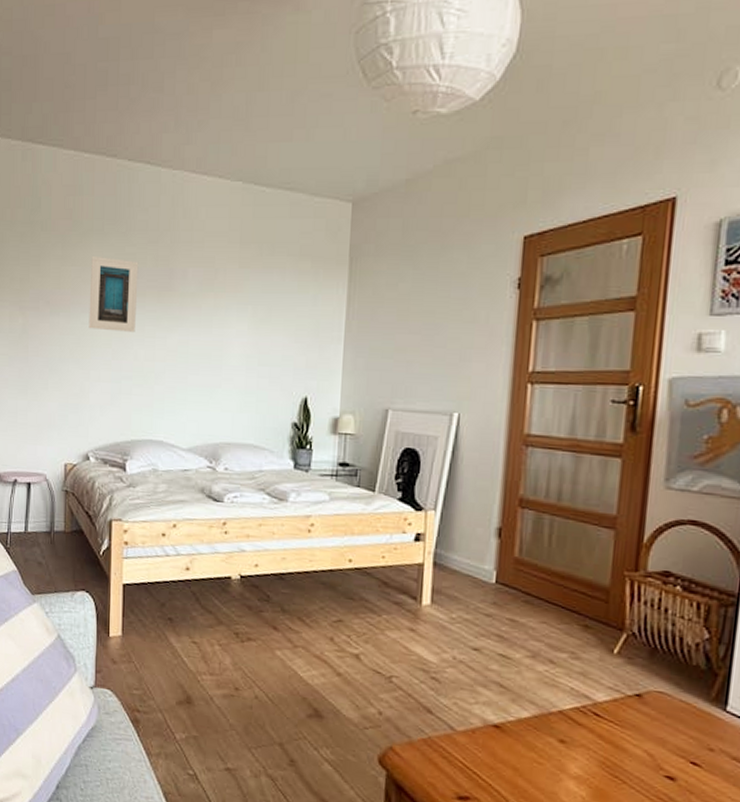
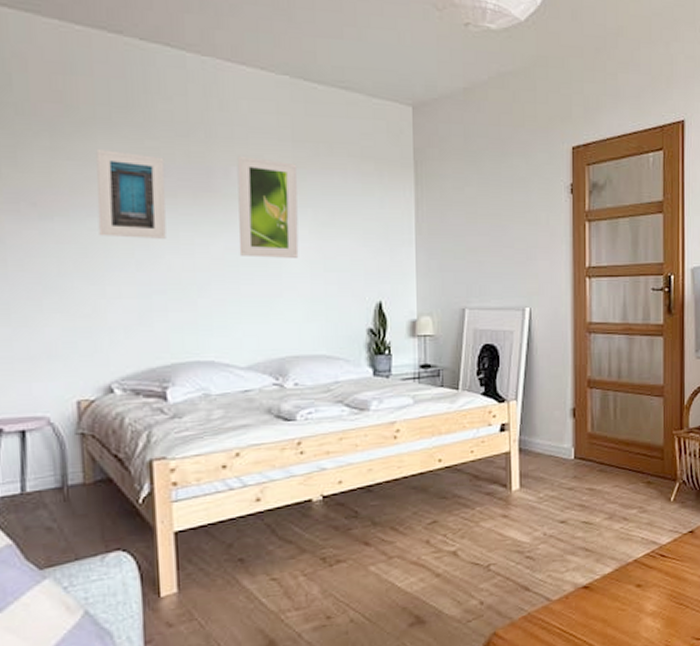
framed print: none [189,257,241,352] -> present [237,155,299,258]

